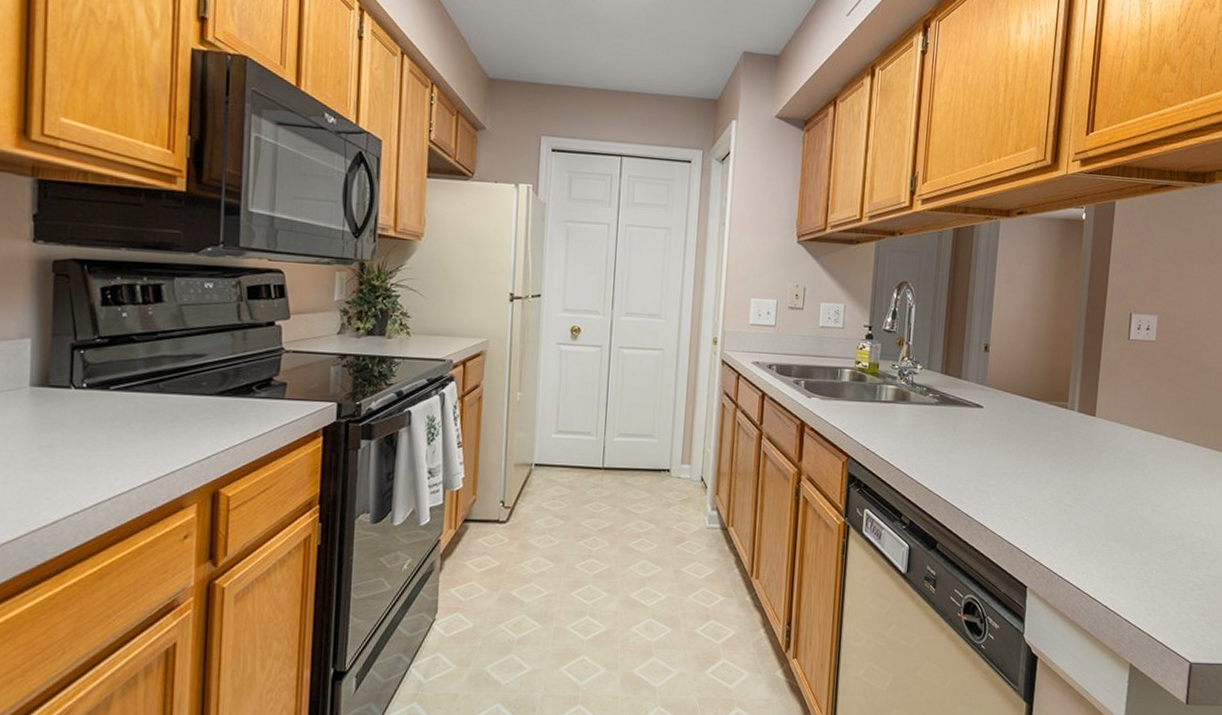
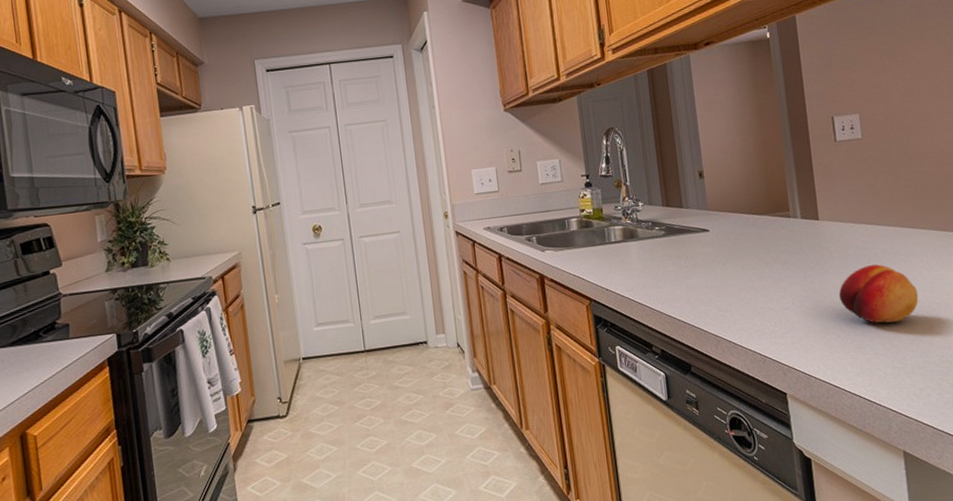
fruit: none [1099,472,1178,534] -> present [839,264,919,323]

